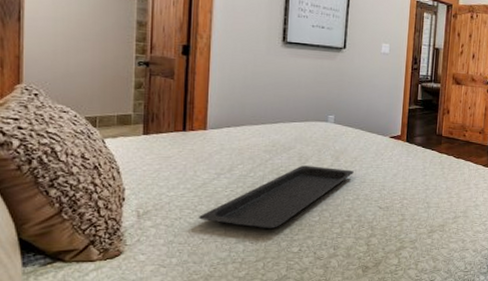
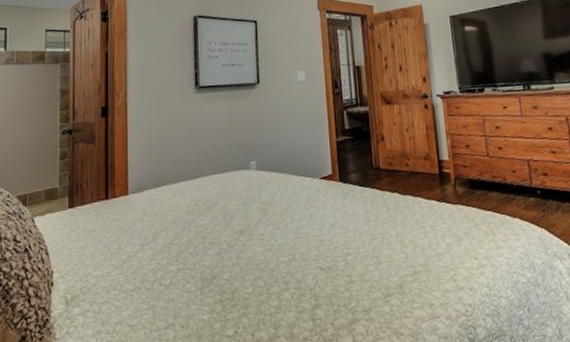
serving tray: present [199,165,355,229] -> none [126,223,286,309]

